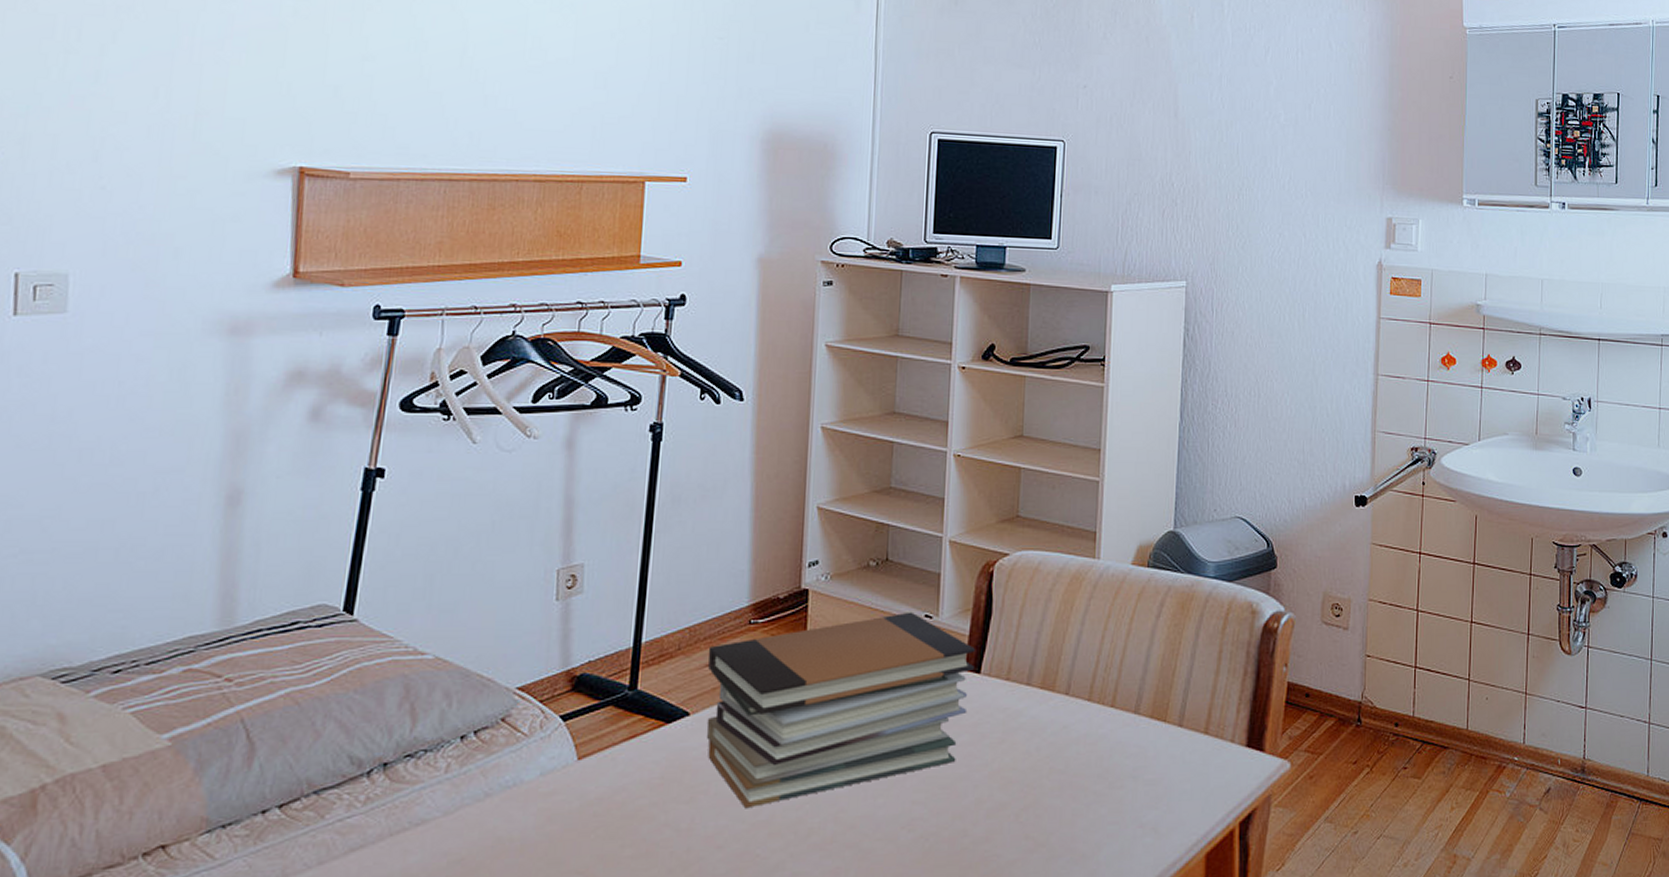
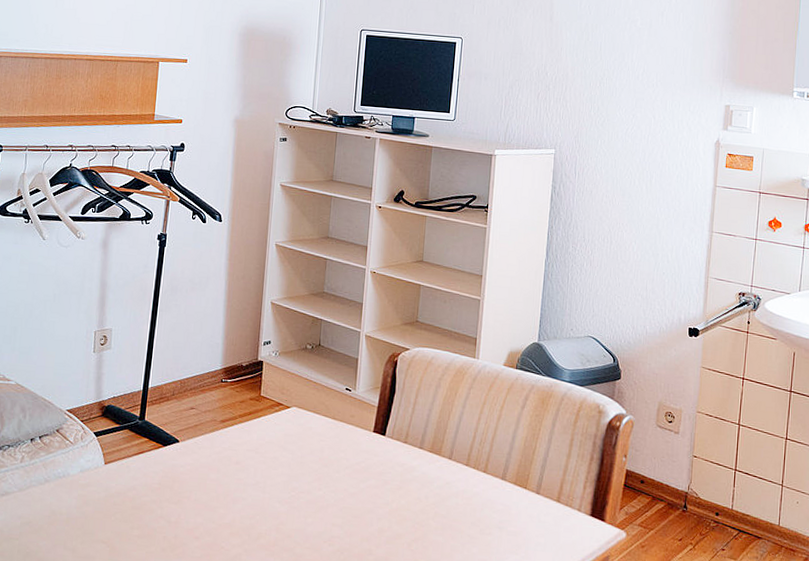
book stack: present [706,612,975,809] -> none [190,384,382,513]

